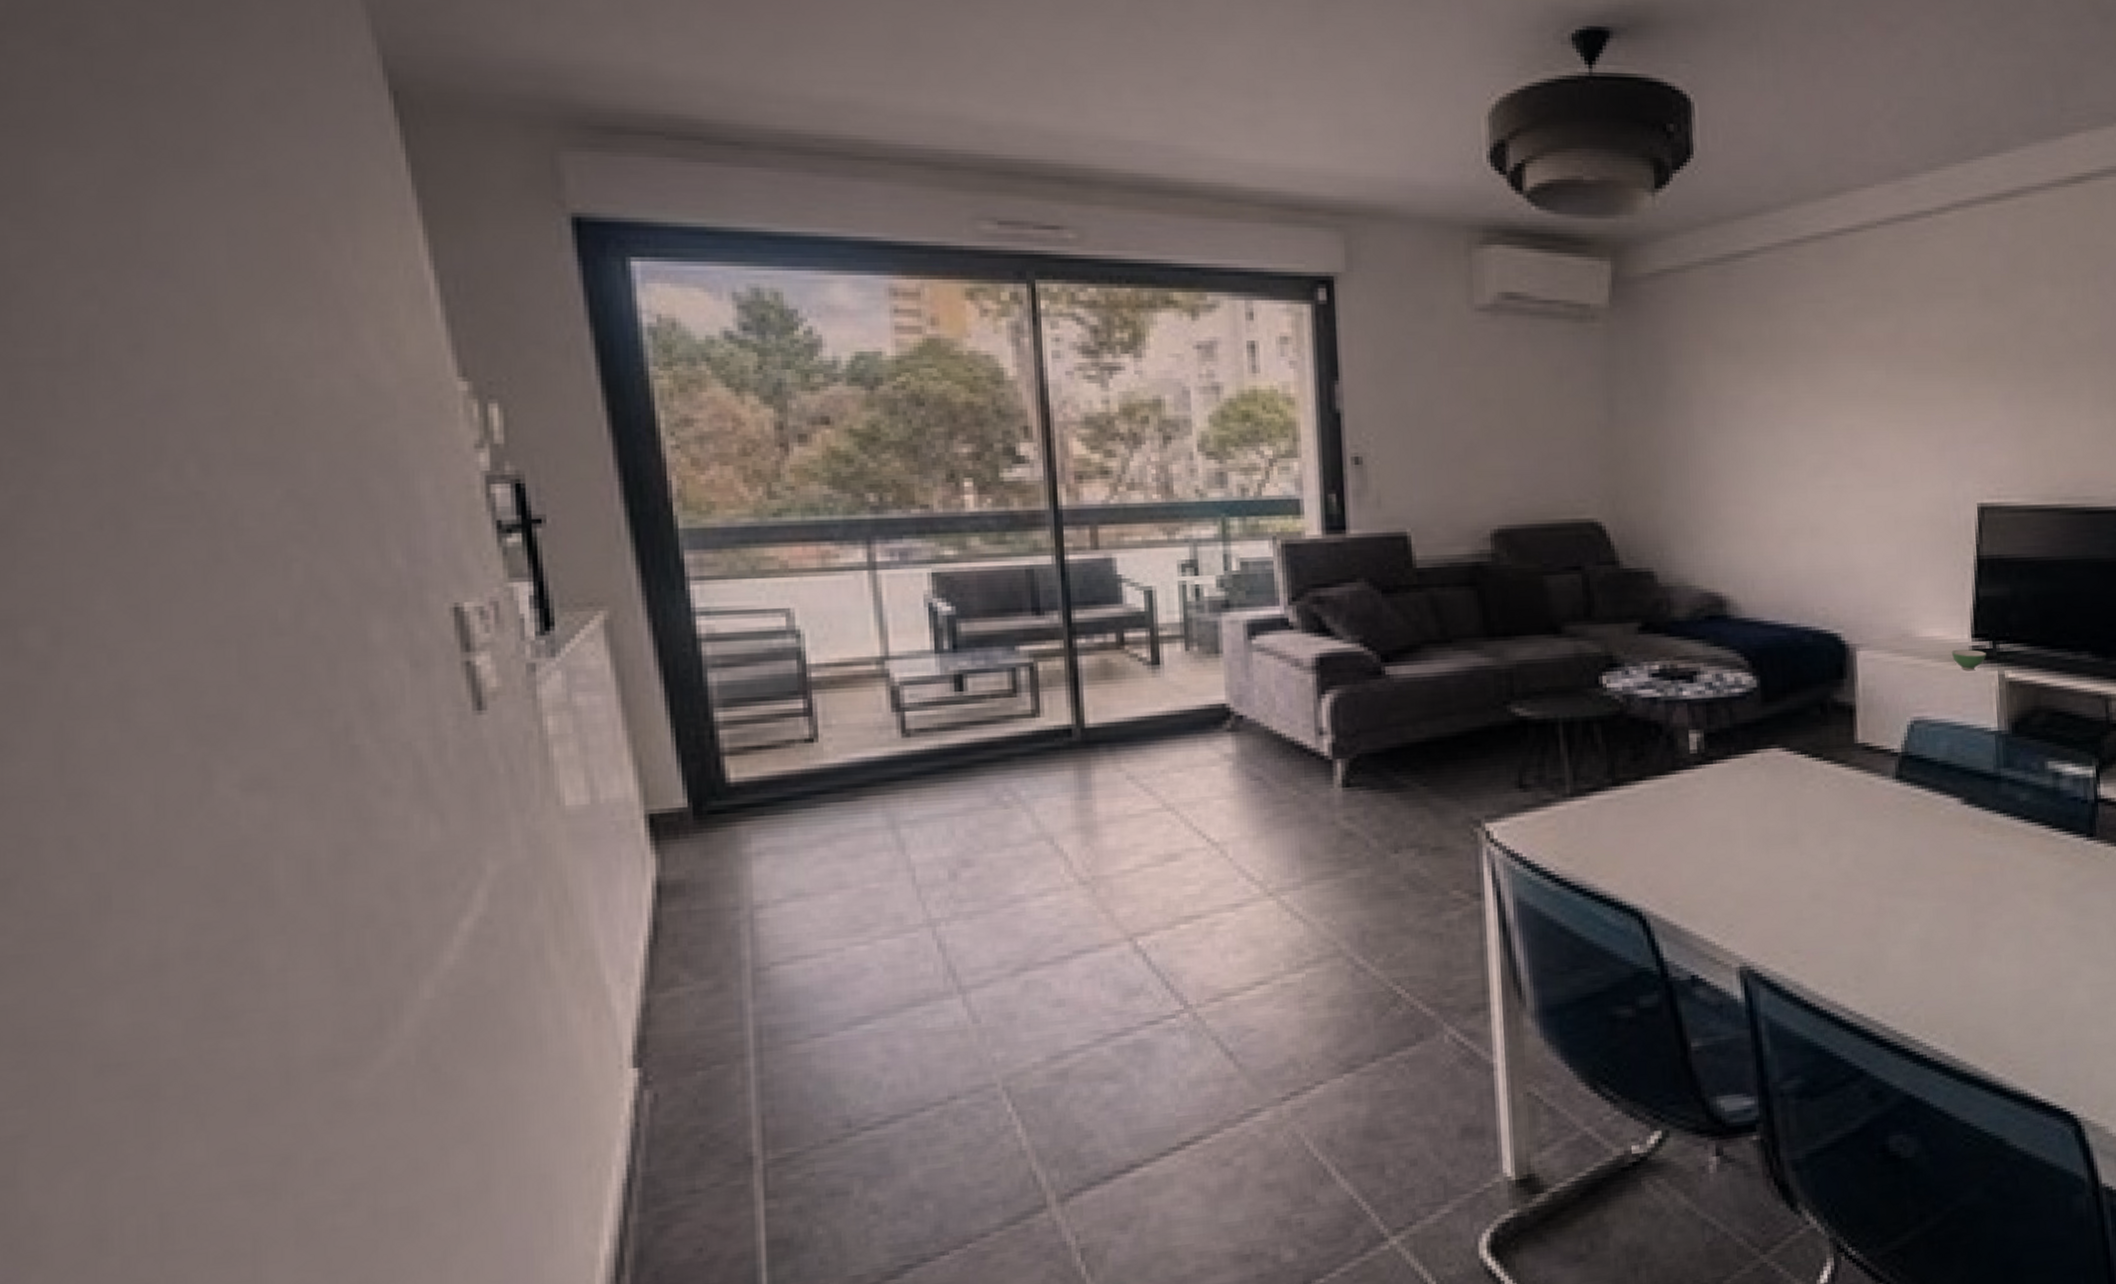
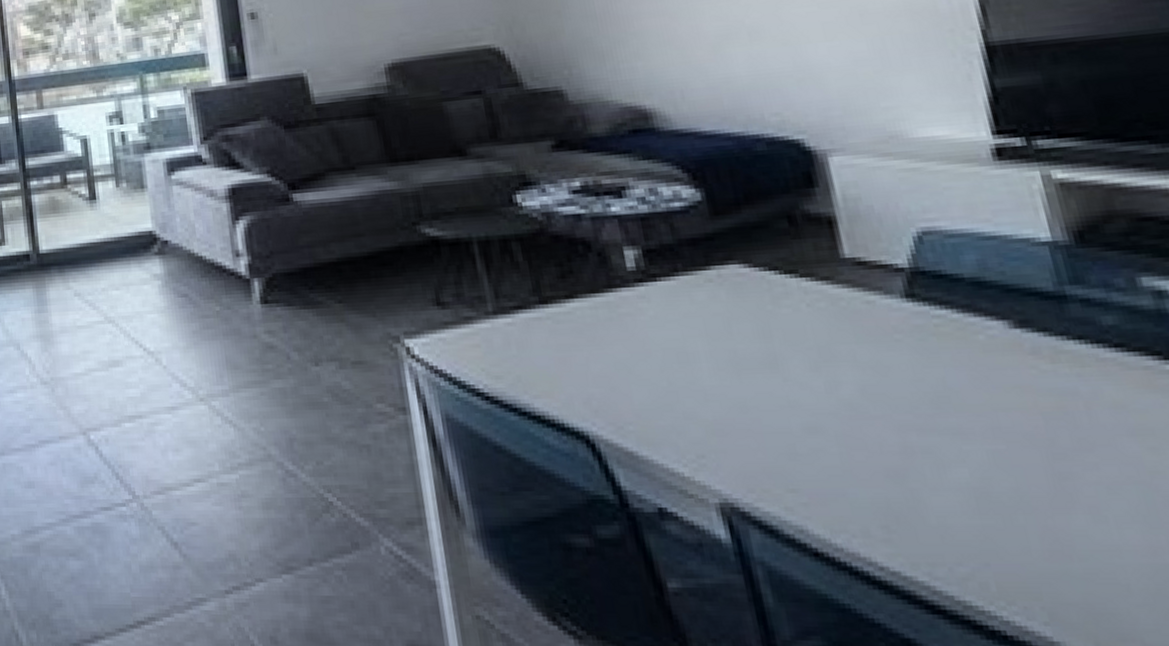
bowl: present [1951,649,1987,670] -> none [964,148,1020,172]

